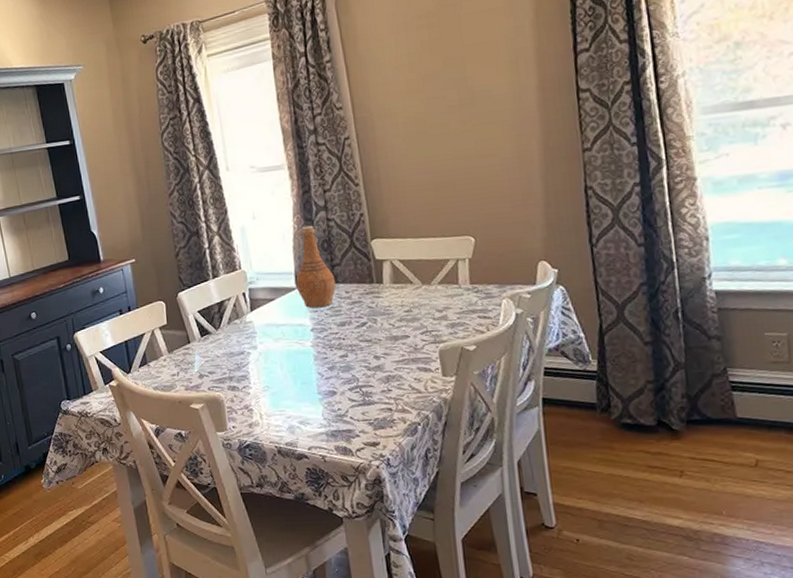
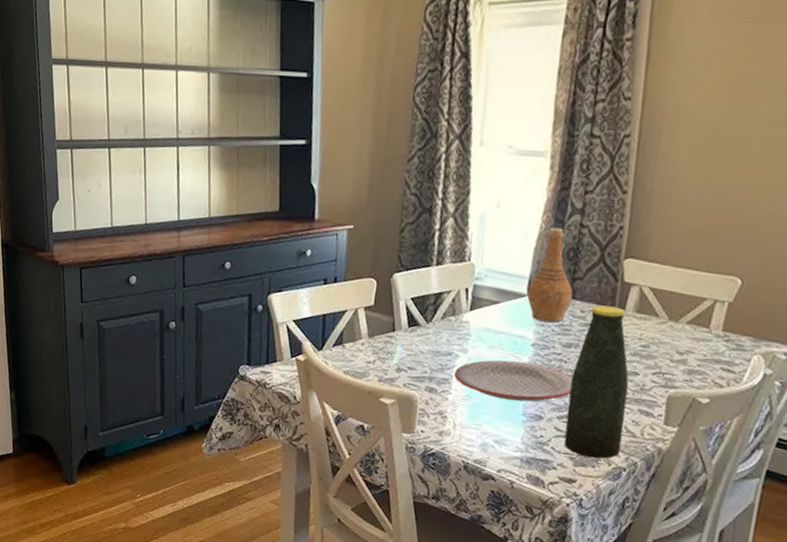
plate: none [250,346,356,384] -> present [454,360,574,402]
bottle: none [352,282,411,419] -> present [564,305,629,459]

